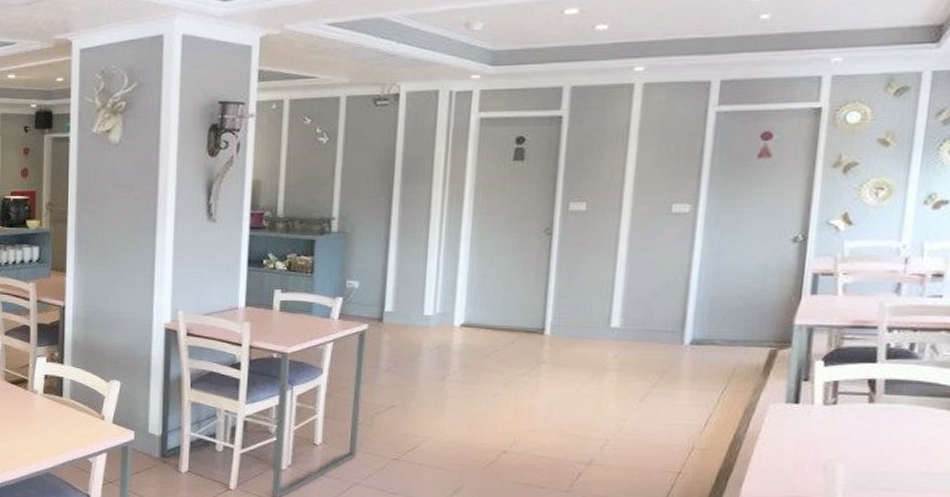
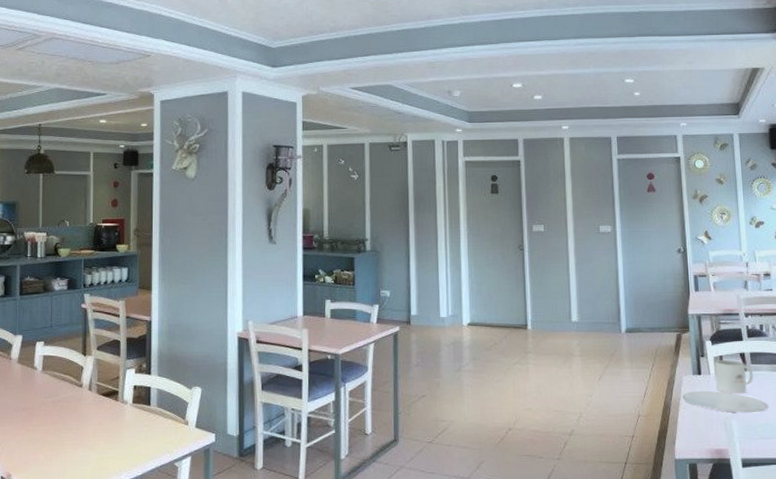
plate: none [763,424,902,457] -> present [682,391,769,413]
mug: none [819,386,885,432] -> present [714,360,753,395]

